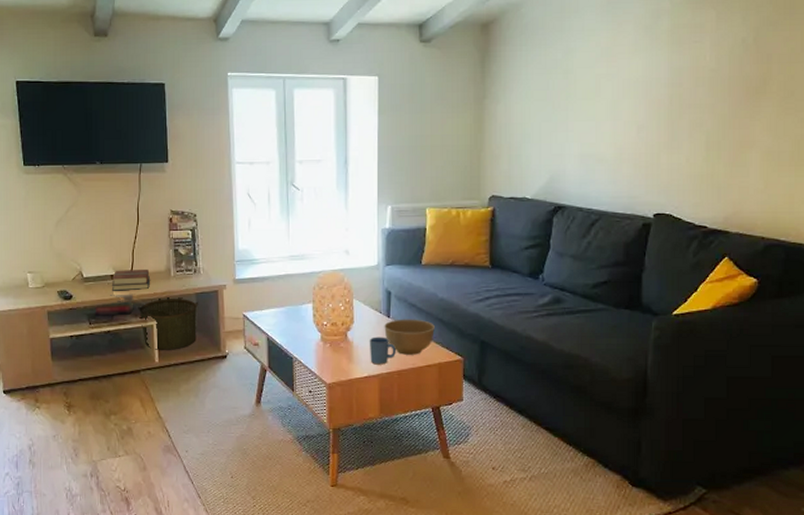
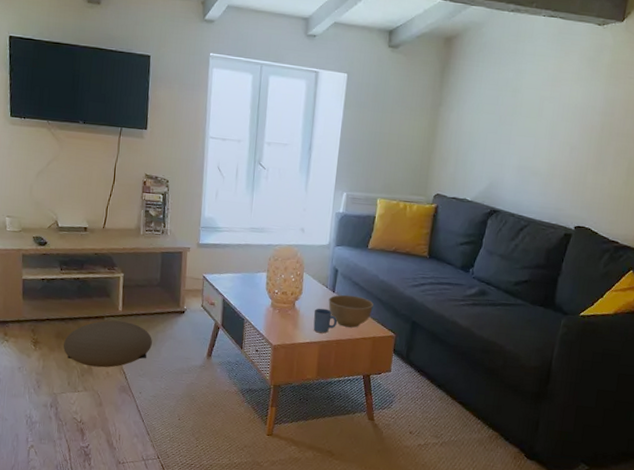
books: present [94,294,134,317] -> none [66,244,104,266]
pouf: none [98,374,194,427] -> present [63,320,152,368]
books: present [111,269,150,291] -> none [84,223,121,244]
basket: present [138,299,198,350] -> none [107,254,163,302]

